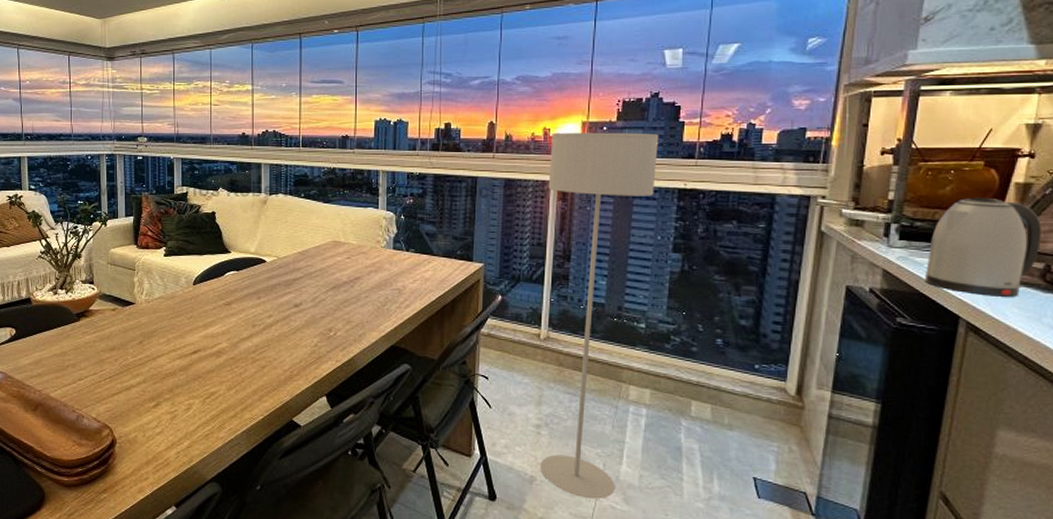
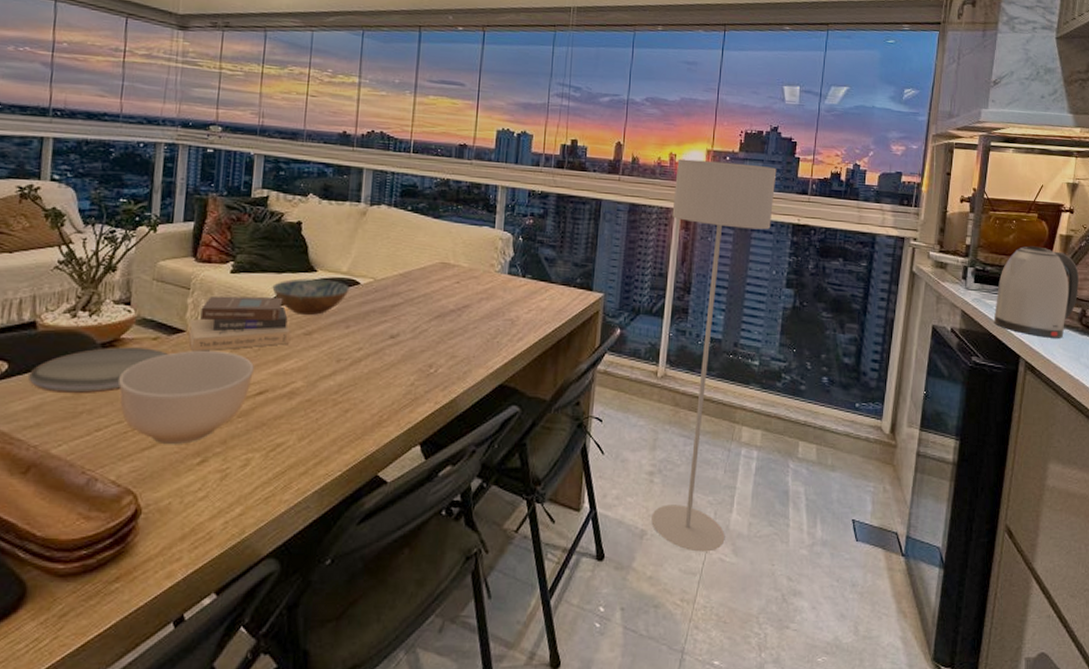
plate: none [30,316,125,353] -> present [28,347,169,394]
bowl: none [90,318,188,391] -> present [117,350,254,444]
books: none [136,274,214,320] -> present [188,295,291,353]
bowl: none [197,259,258,289] -> present [272,278,350,315]

